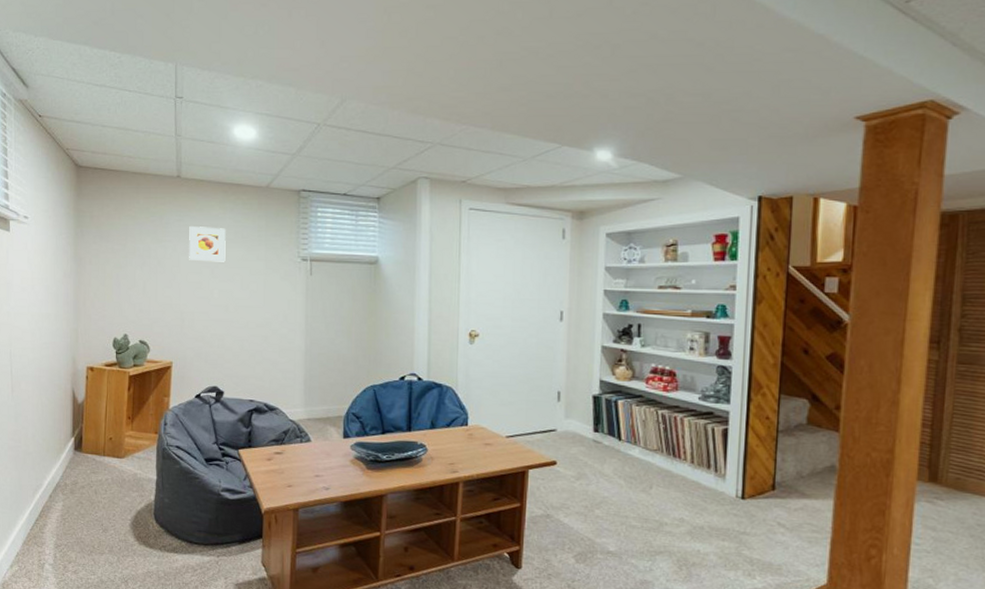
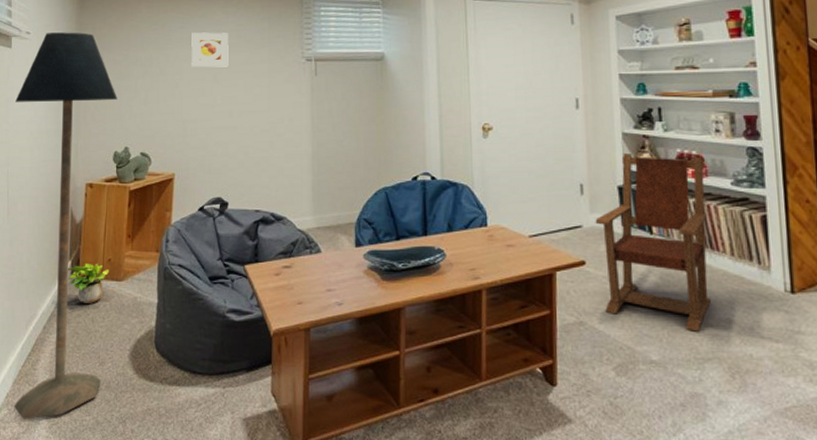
floor lamp: none [15,218,116,576] -> present [14,32,117,420]
potted plant: none [71,440,110,478] -> present [68,263,109,305]
armchair: none [568,364,676,529] -> present [595,152,712,332]

